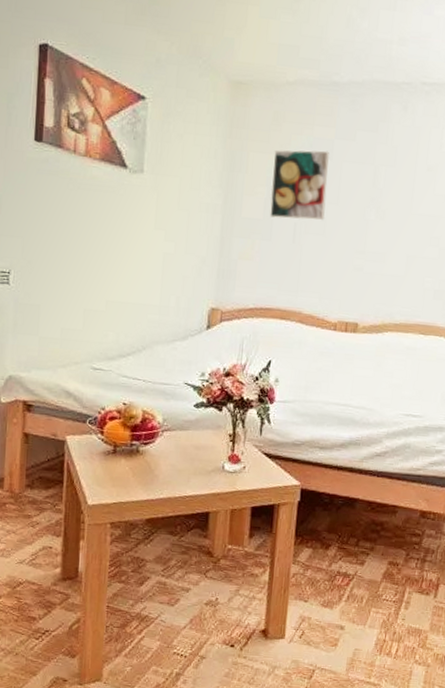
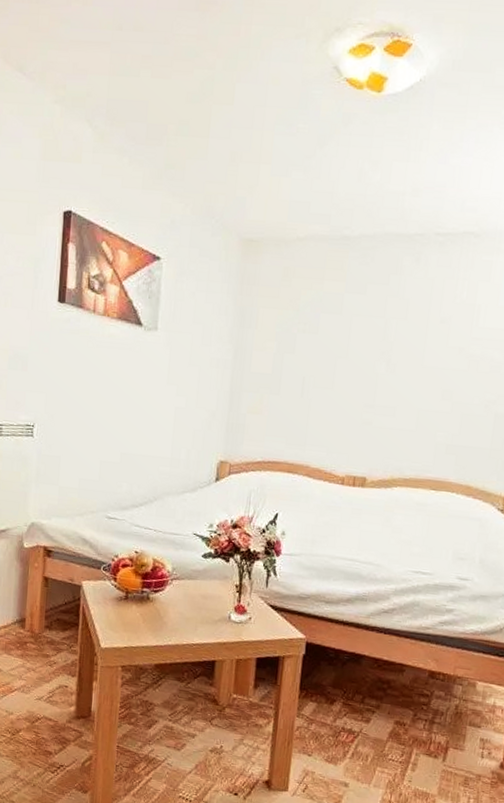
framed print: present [270,150,330,220] -> none [278,304,340,374]

